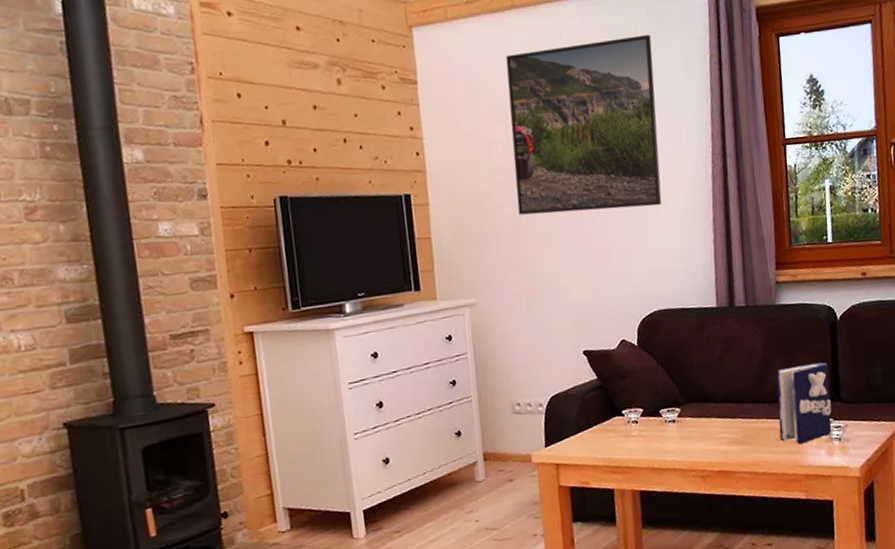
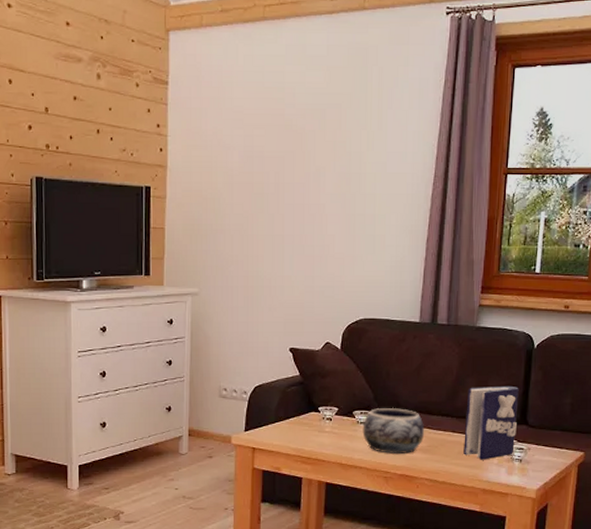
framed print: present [505,35,662,215] -> none [246,56,390,220]
decorative bowl: none [671,400,738,451] -> present [362,407,425,454]

